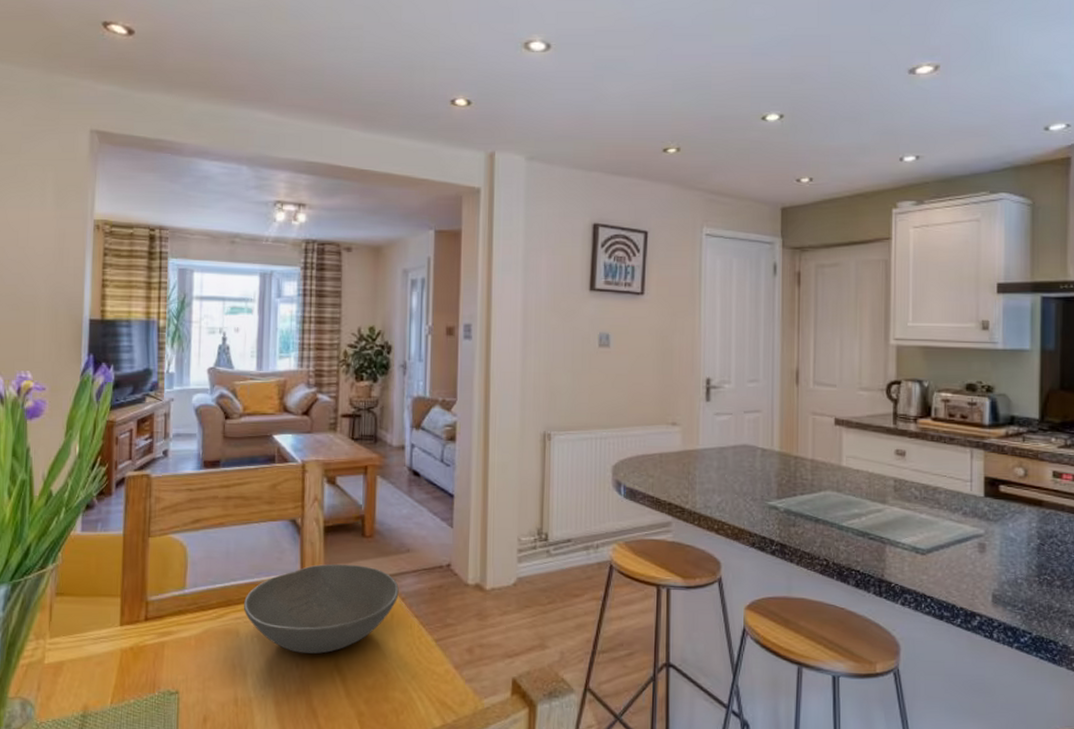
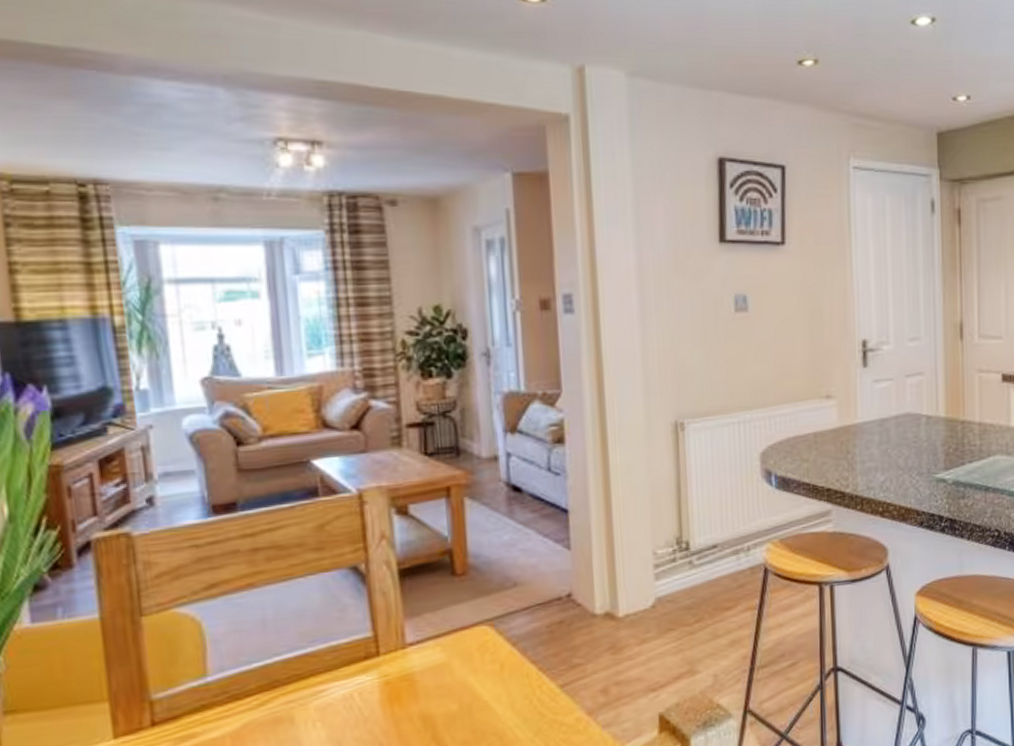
bowl: present [243,564,399,654] -> none [295,611,508,731]

